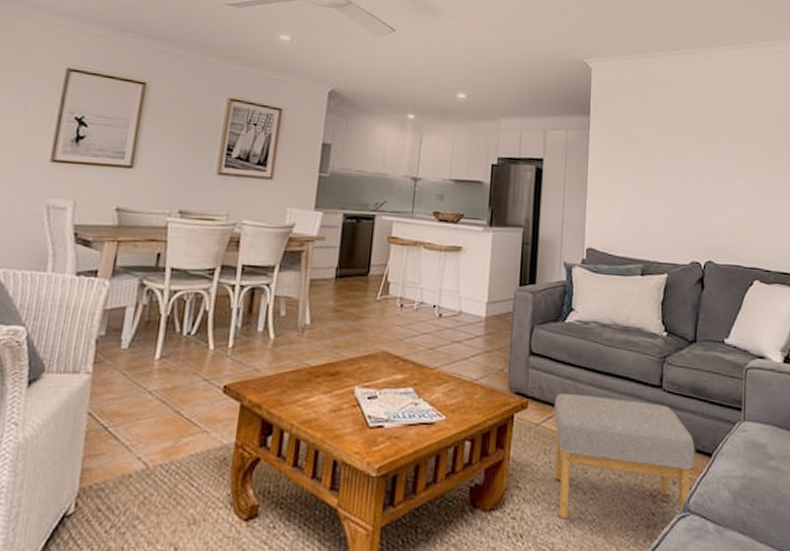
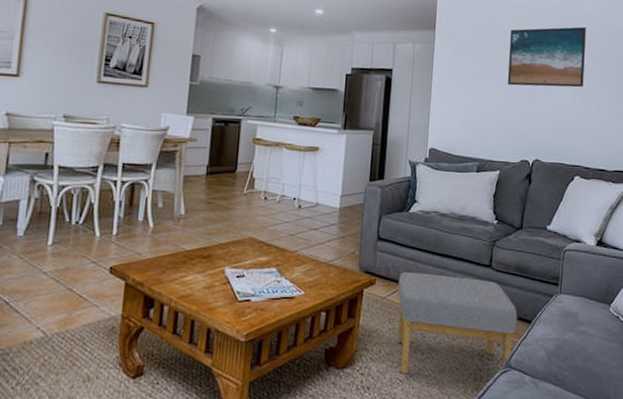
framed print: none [672,111,758,179] -> present [507,27,586,88]

